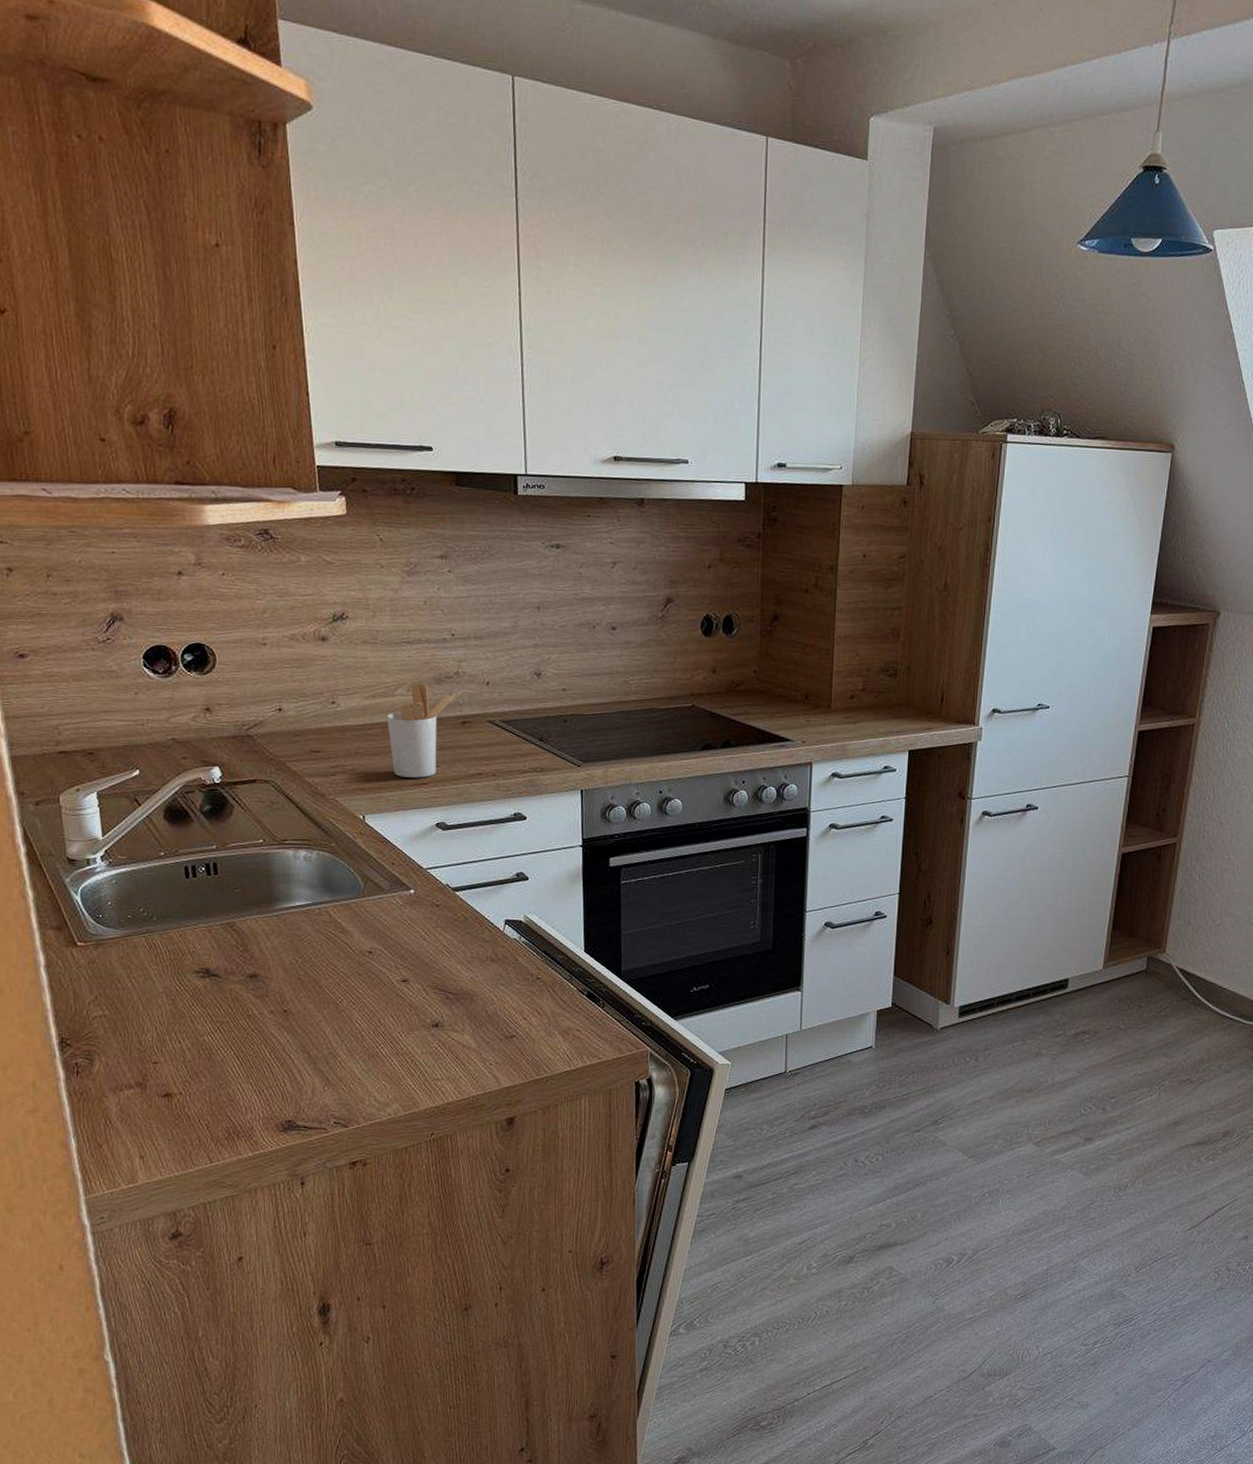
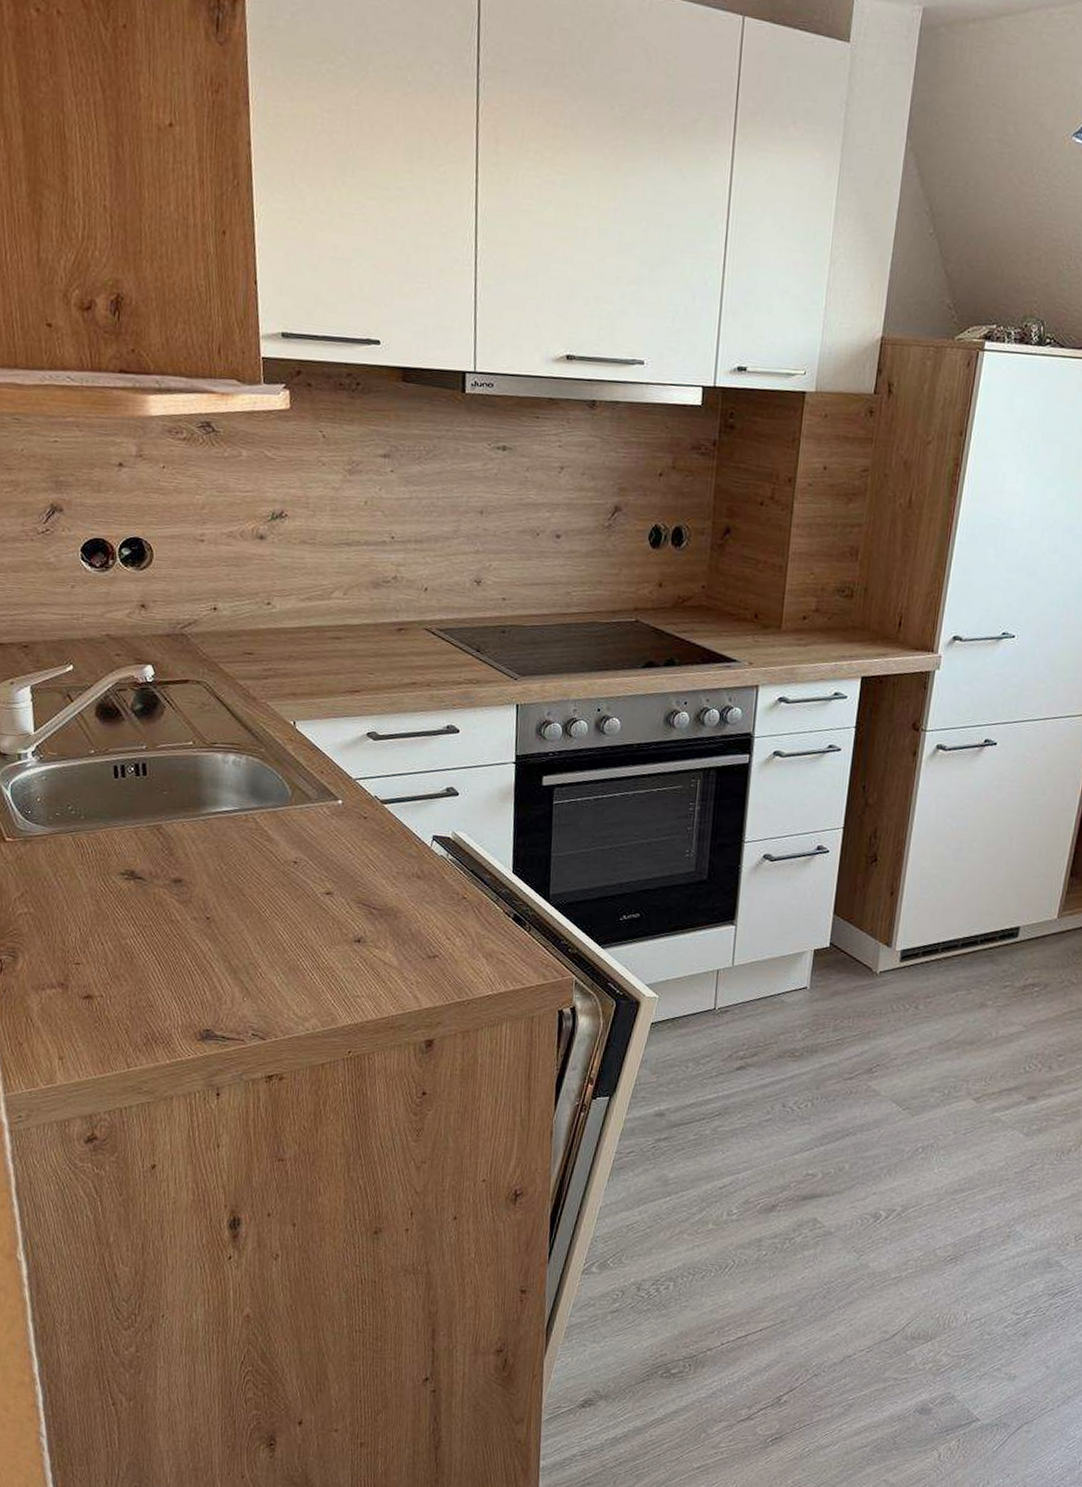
utensil holder: present [387,683,461,778] -> none [322,586,398,685]

